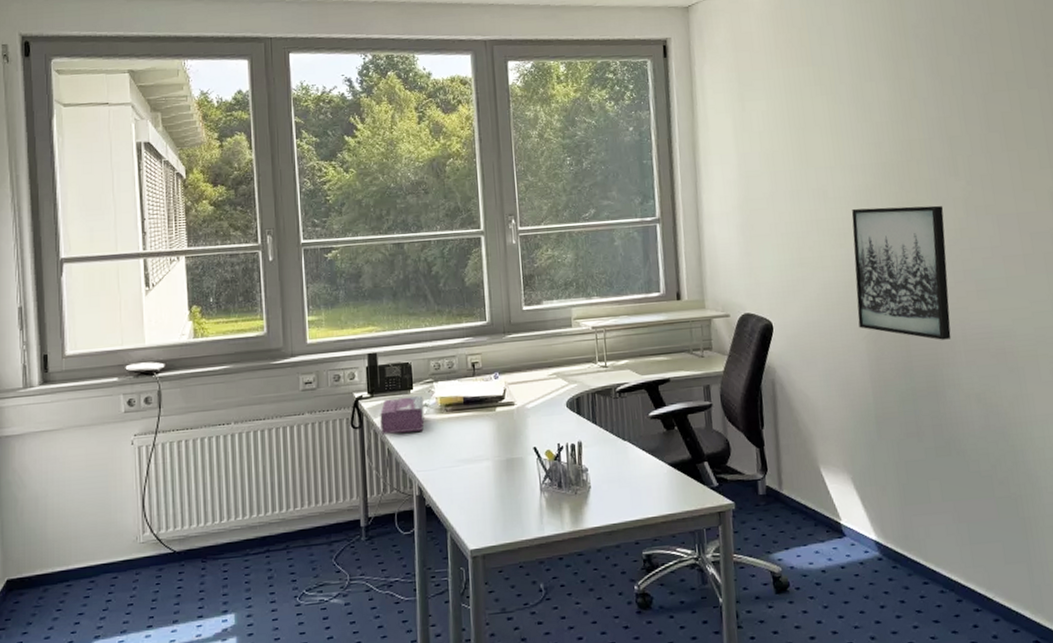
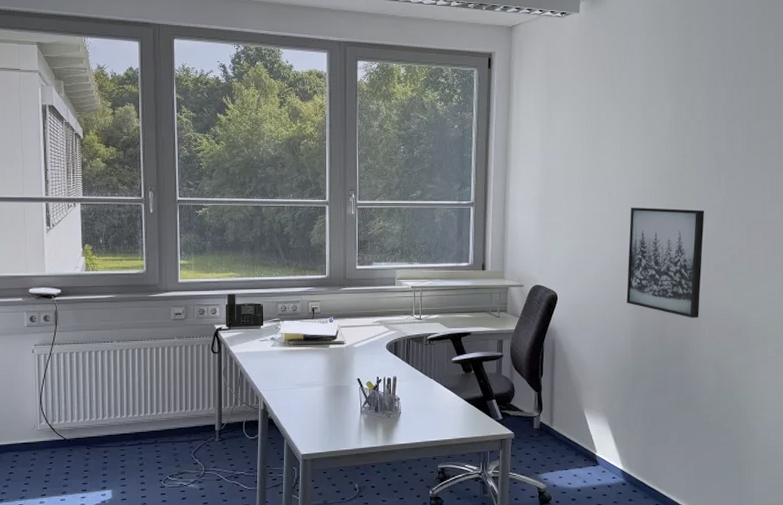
tissue box: present [380,396,425,435] -> none [235,331,271,359]

